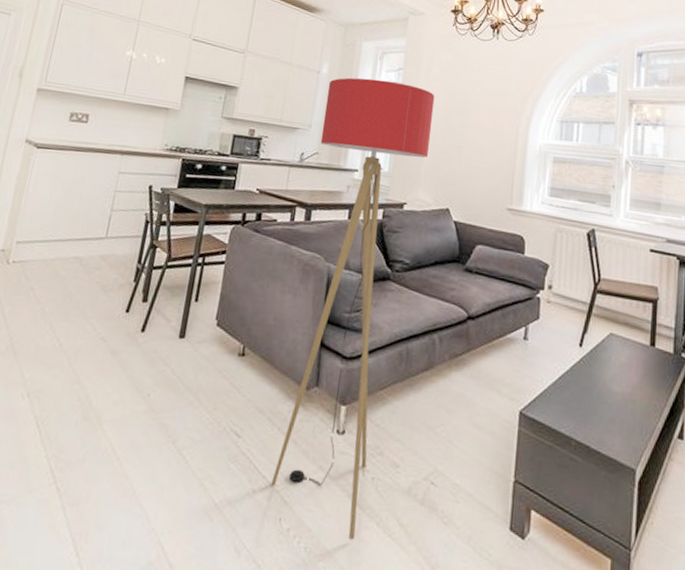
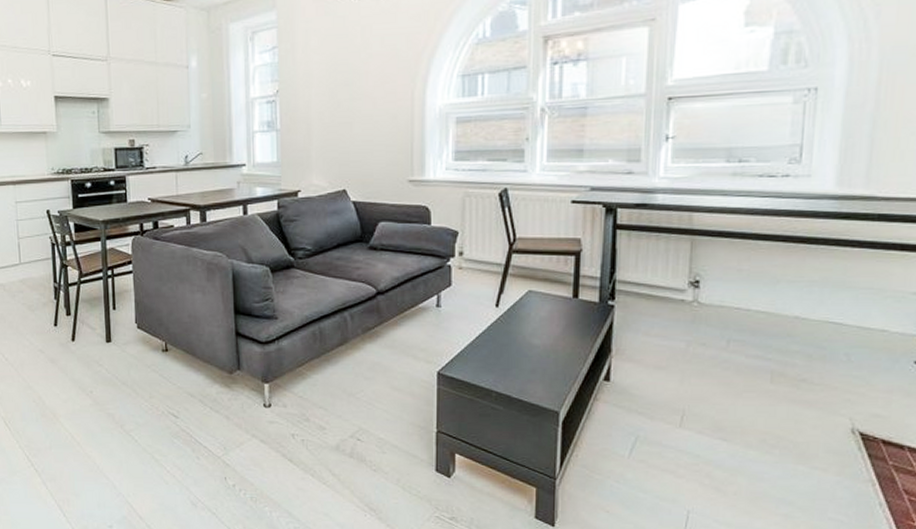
floor lamp: present [271,77,435,541] -> none [200,63,318,490]

